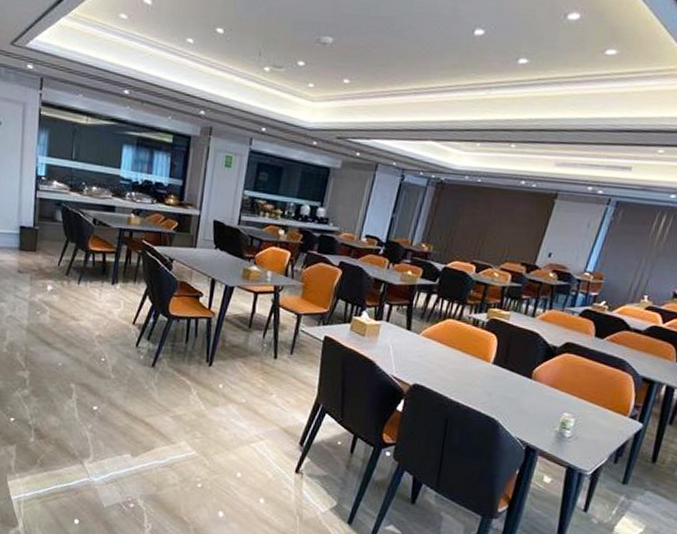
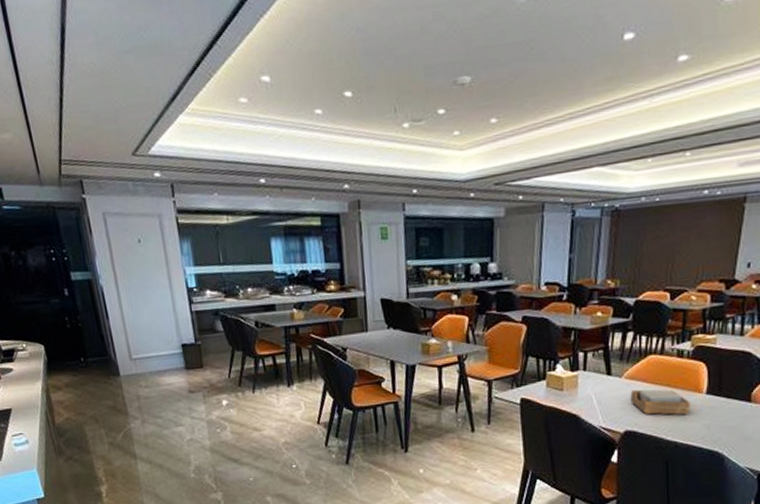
napkin holder: none [423,348,478,380] -> present [630,389,691,416]

